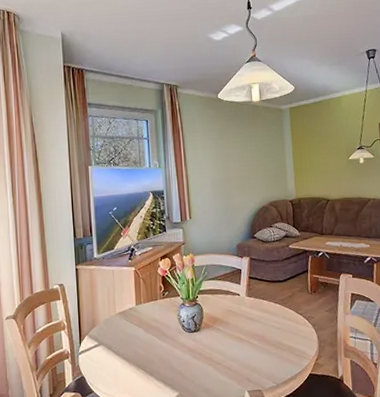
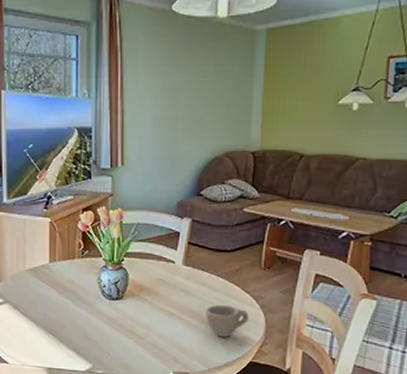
cup: none [269,326,304,355] -> present [206,304,249,337]

